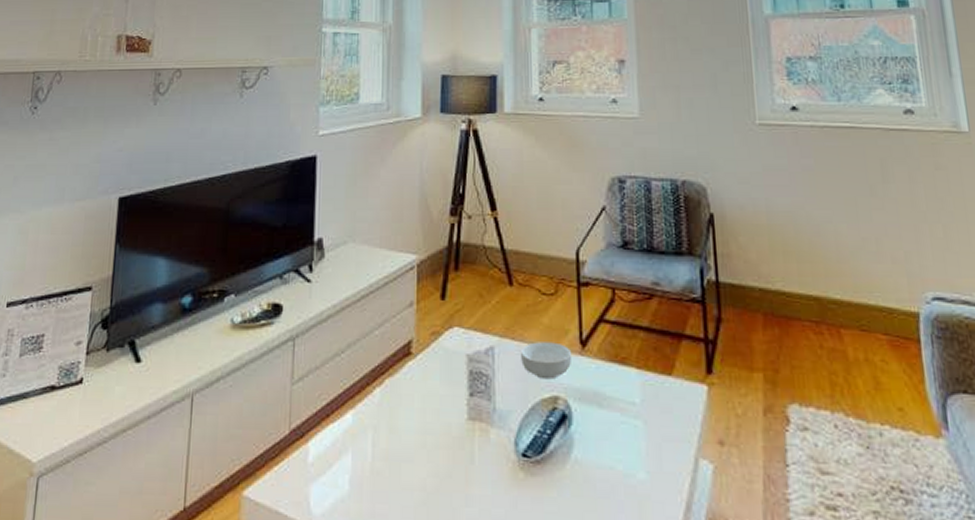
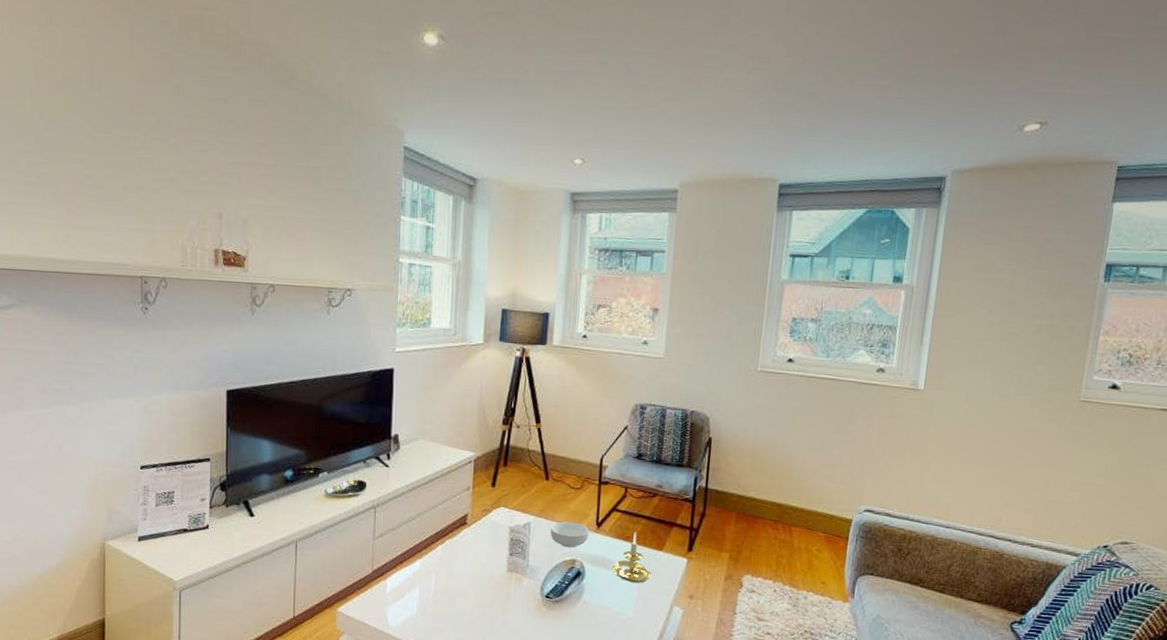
candle holder: none [608,350,662,426] -> present [612,532,651,583]

